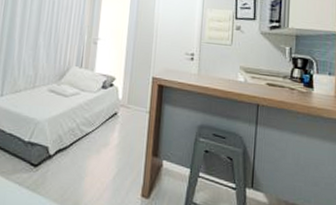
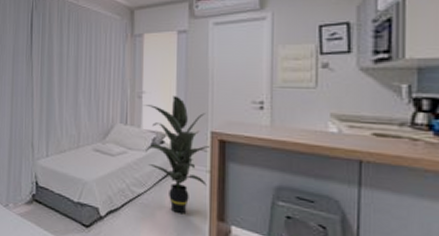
indoor plant: none [96,44,153,151] -> present [144,96,213,215]

